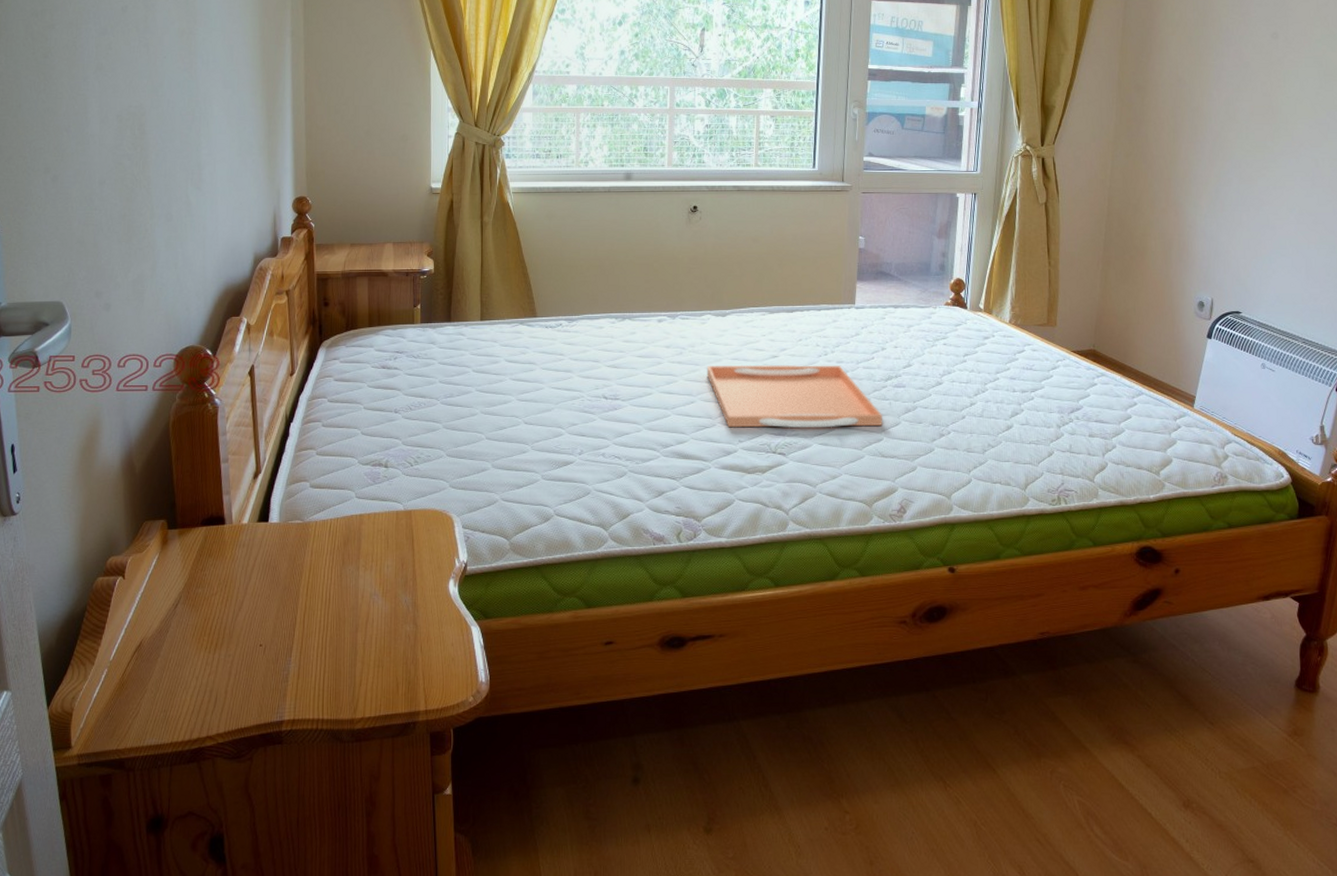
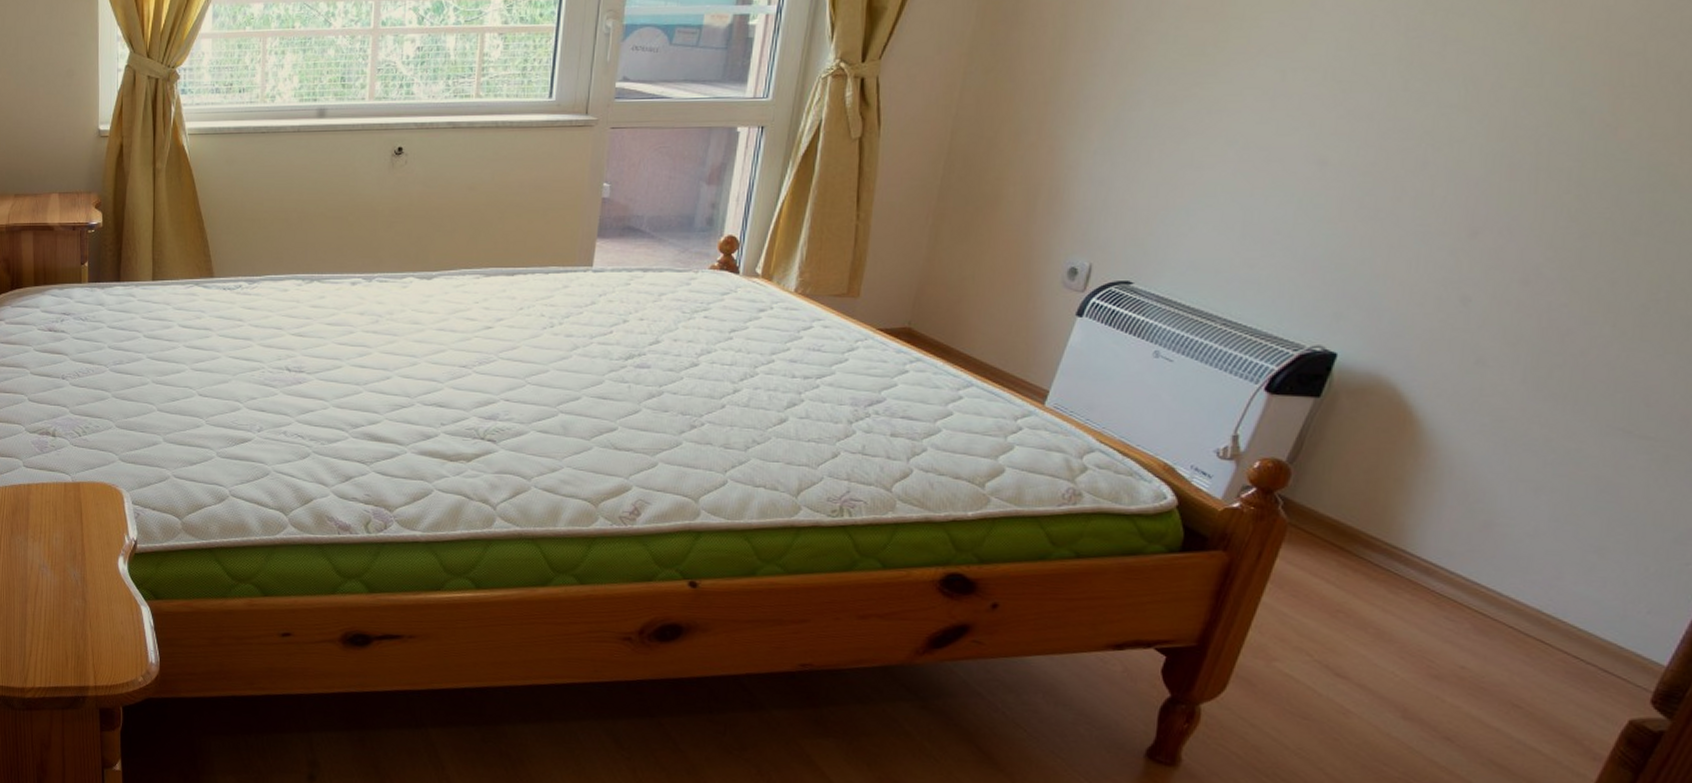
serving tray: present [706,364,883,428] -> none [406,336,620,413]

